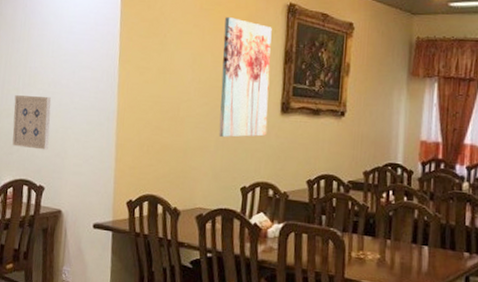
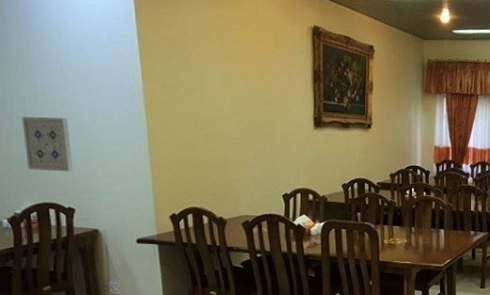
wall art: present [218,17,272,138] -> none [252,38,303,151]

